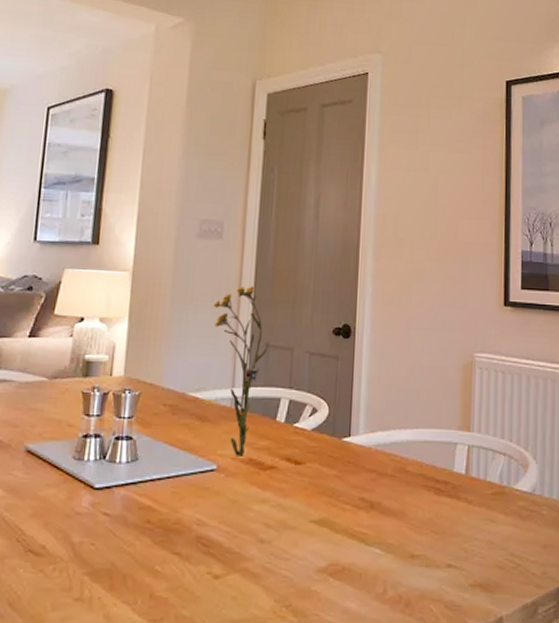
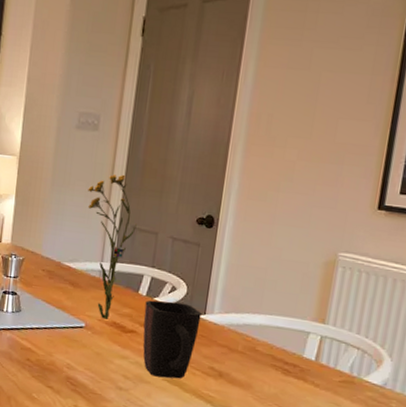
mug: none [283,426,346,519] -> present [143,300,202,379]

